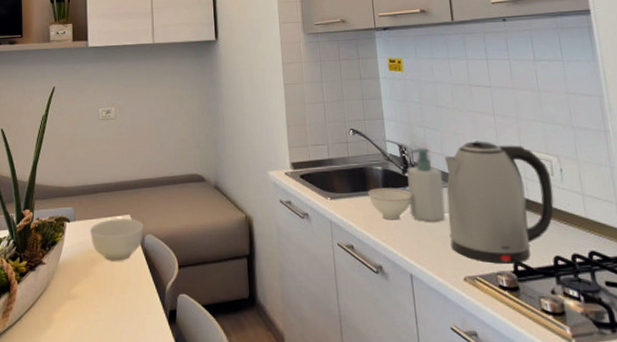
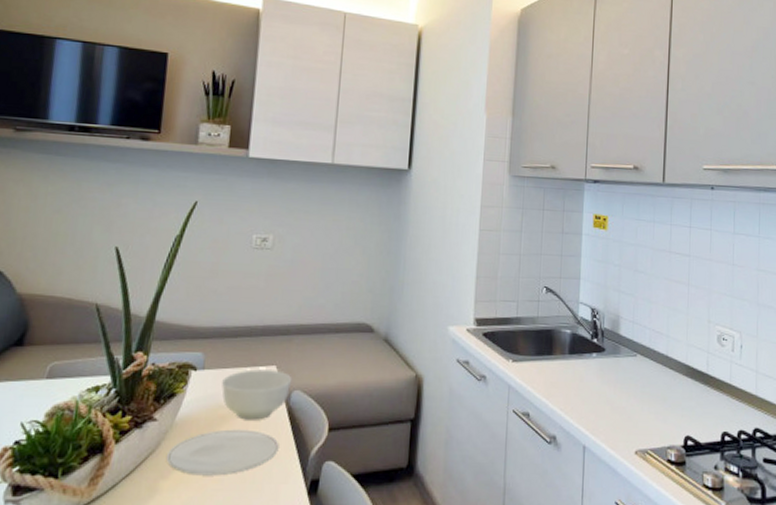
plate: none [55,269,141,308] -> present [165,429,279,476]
bowl: present [367,188,412,220] -> none [552,353,597,388]
soap bottle: present [407,147,446,222] -> none [592,312,631,392]
kettle: present [445,141,555,264] -> none [627,310,732,438]

